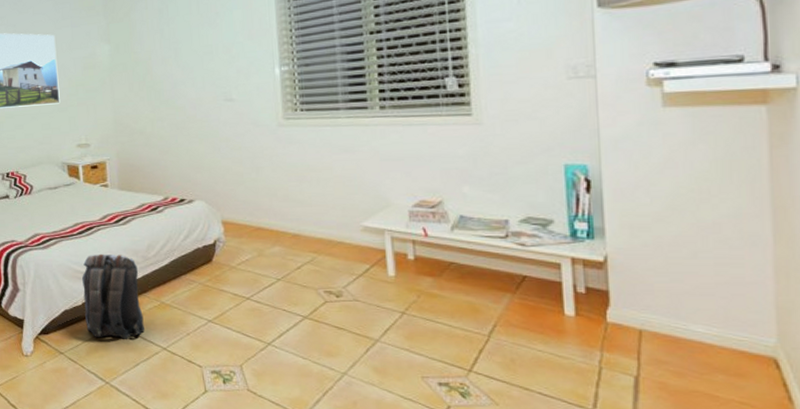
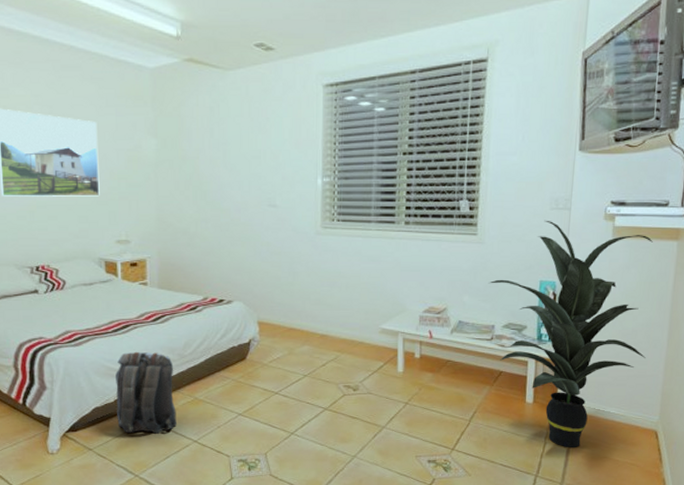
indoor plant: none [494,91,741,377] -> present [489,220,653,448]

